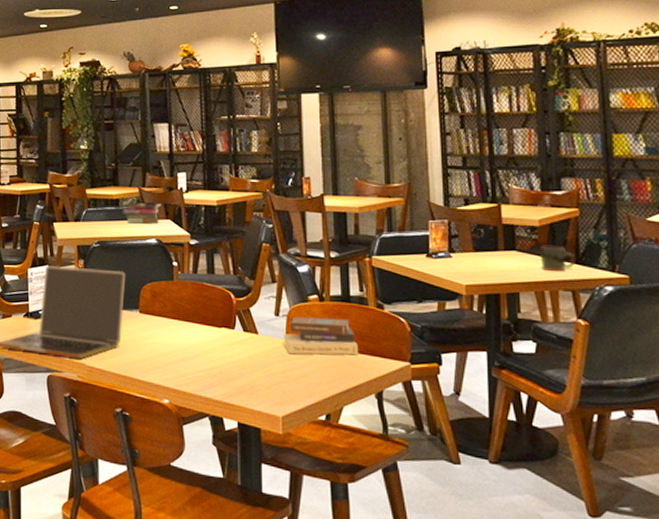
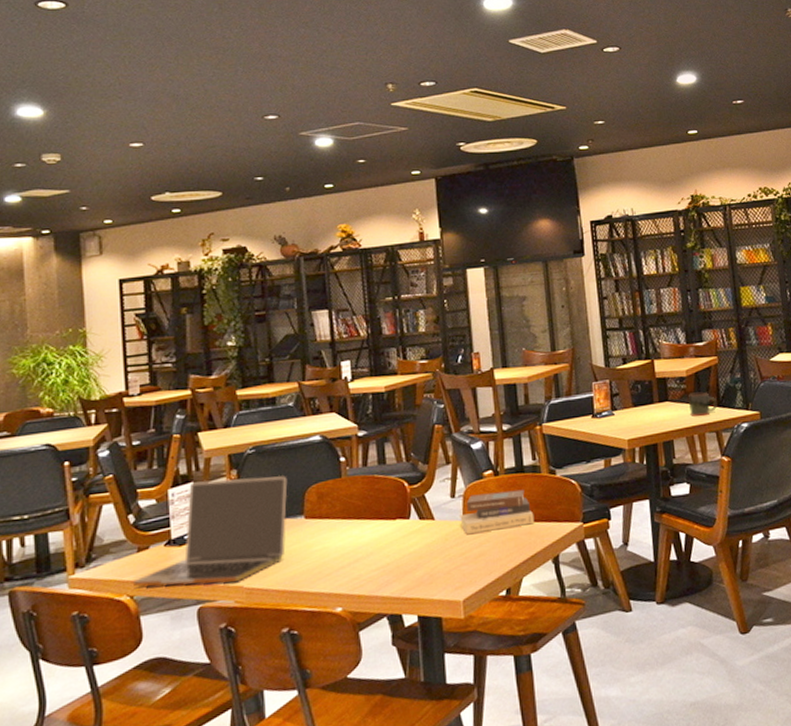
books: present [123,203,162,224] -> none [280,396,325,422]

